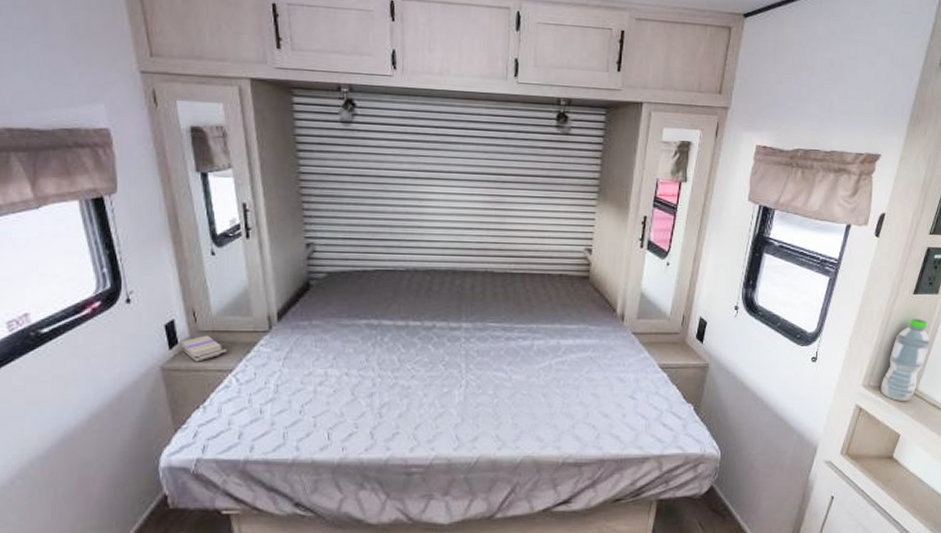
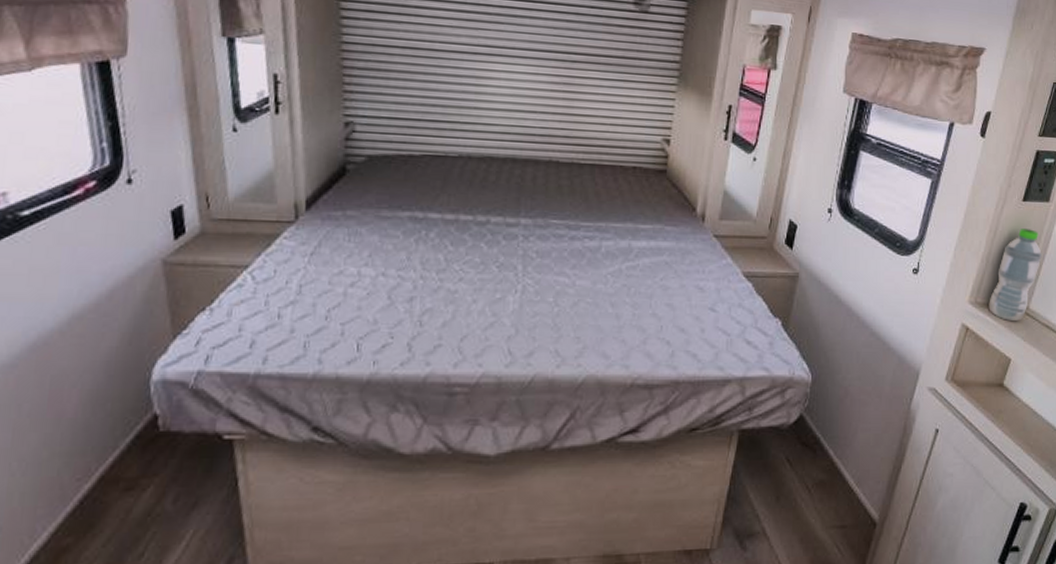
books: present [181,335,227,362] -> none [188,224,244,256]

